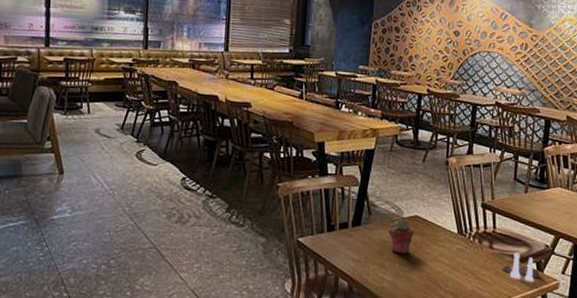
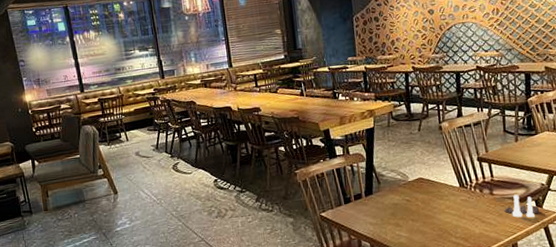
potted succulent: present [388,218,414,254] -> none [397,182,421,212]

